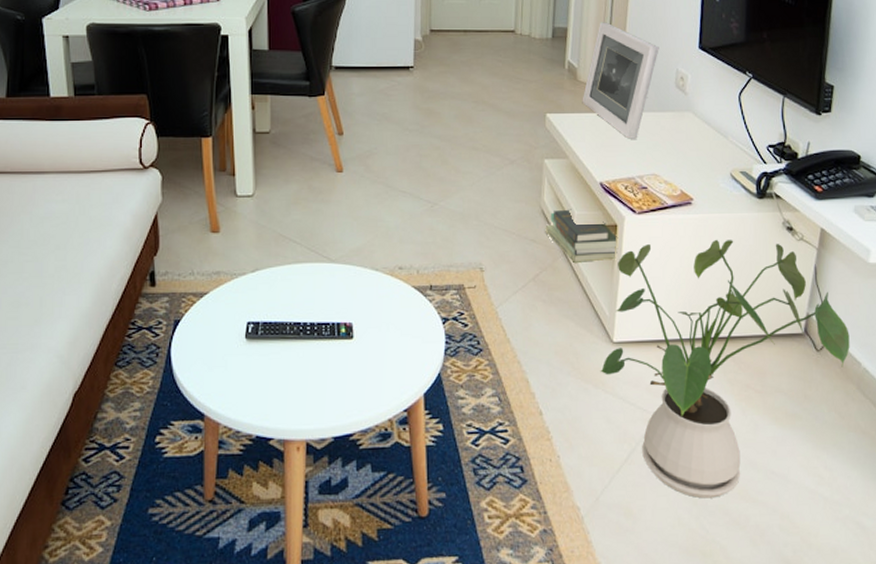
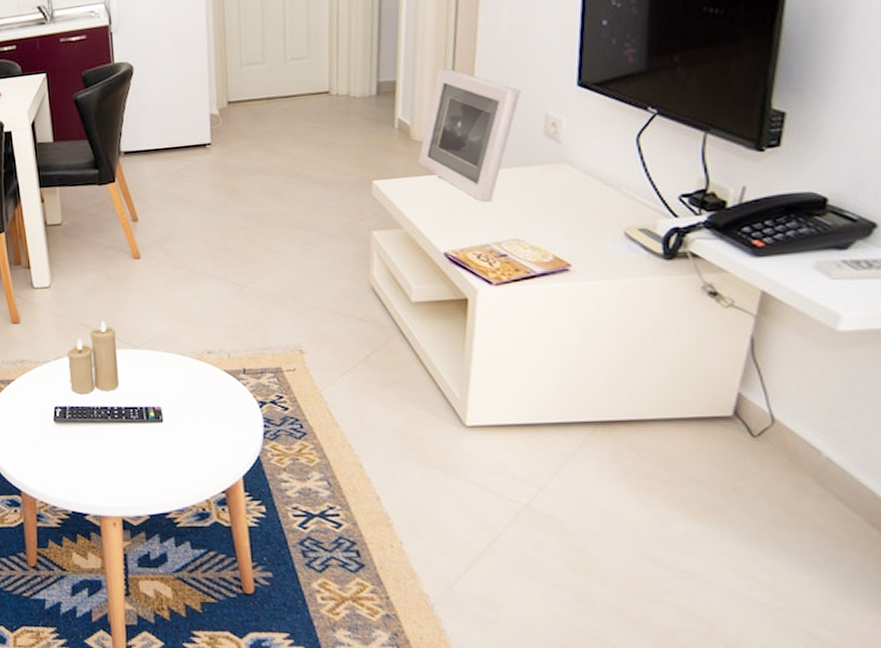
candle: none [264,232,314,309] -> present [66,320,119,395]
books: present [545,209,618,262] -> none [376,283,470,341]
house plant: present [600,239,850,499] -> none [450,309,804,595]

